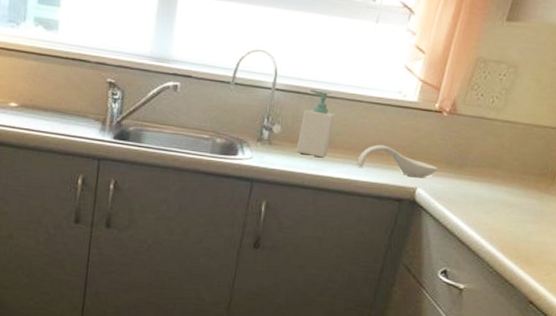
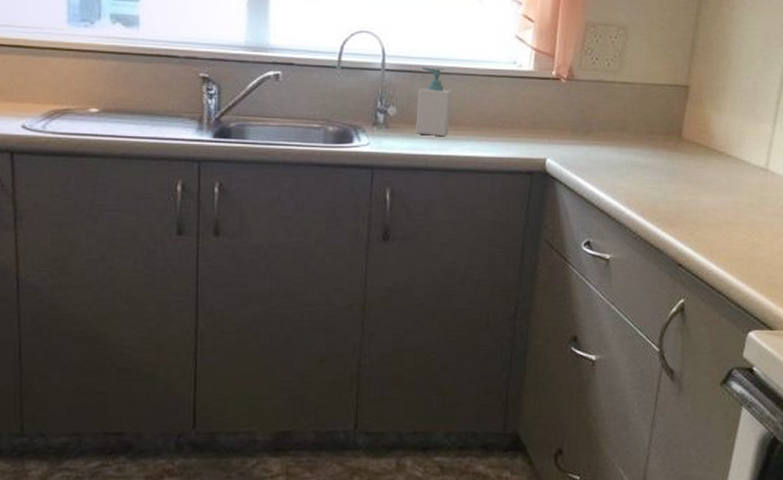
spoon rest: present [356,144,438,178] -> none [480,117,565,148]

